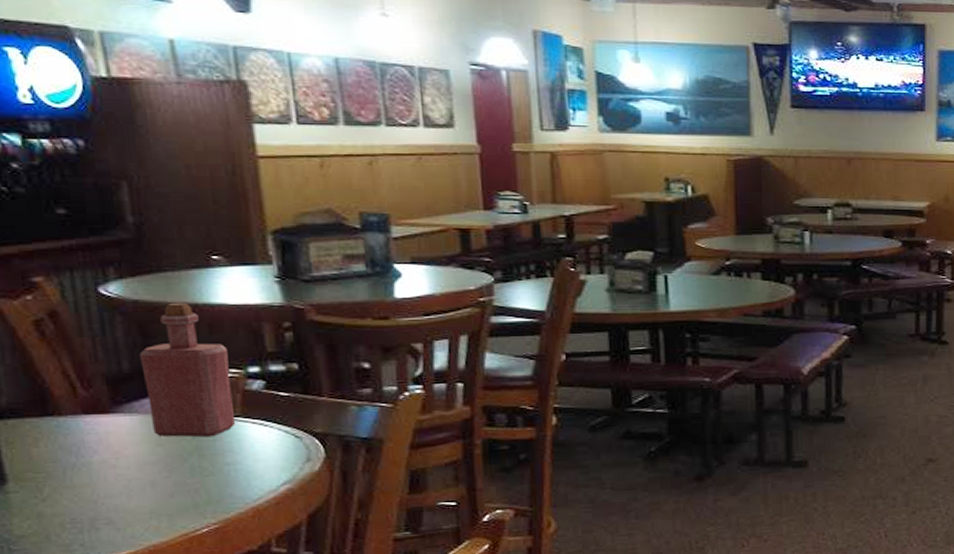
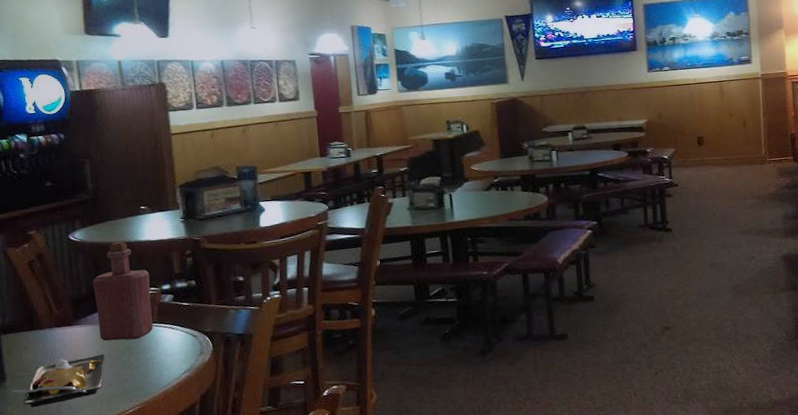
plate: none [13,454,164,521] -> present [9,354,106,408]

